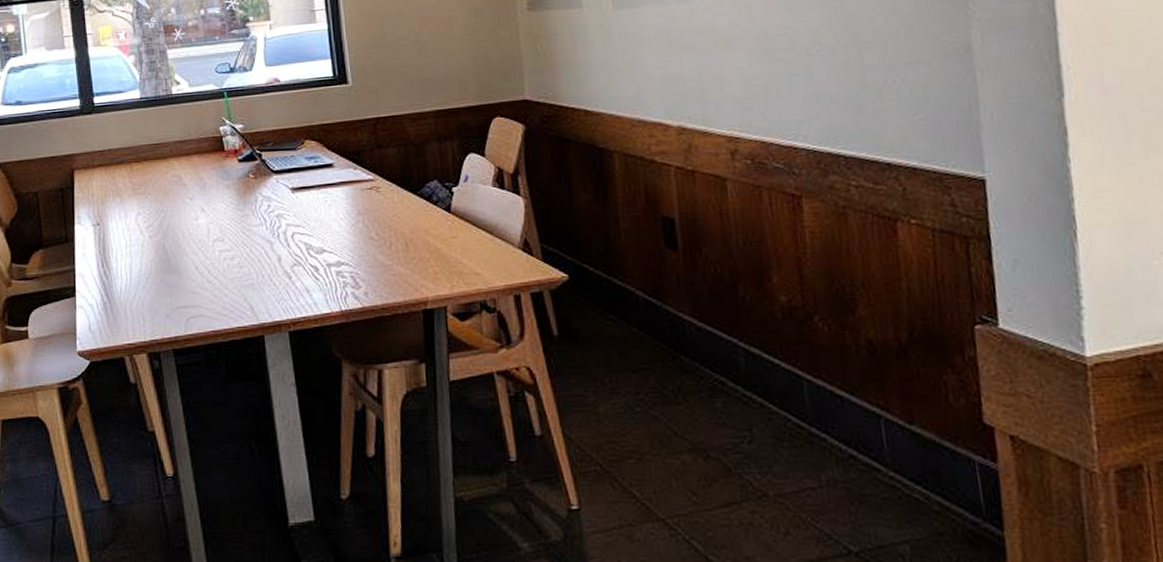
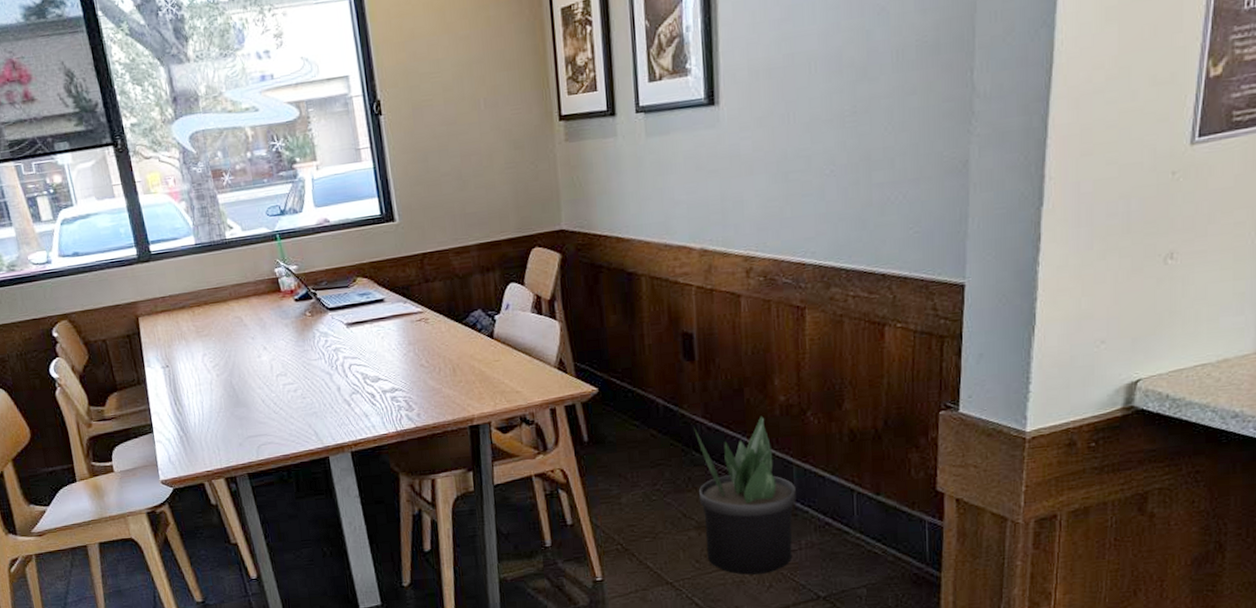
planter: none [681,318,812,516] -> present [694,415,796,575]

